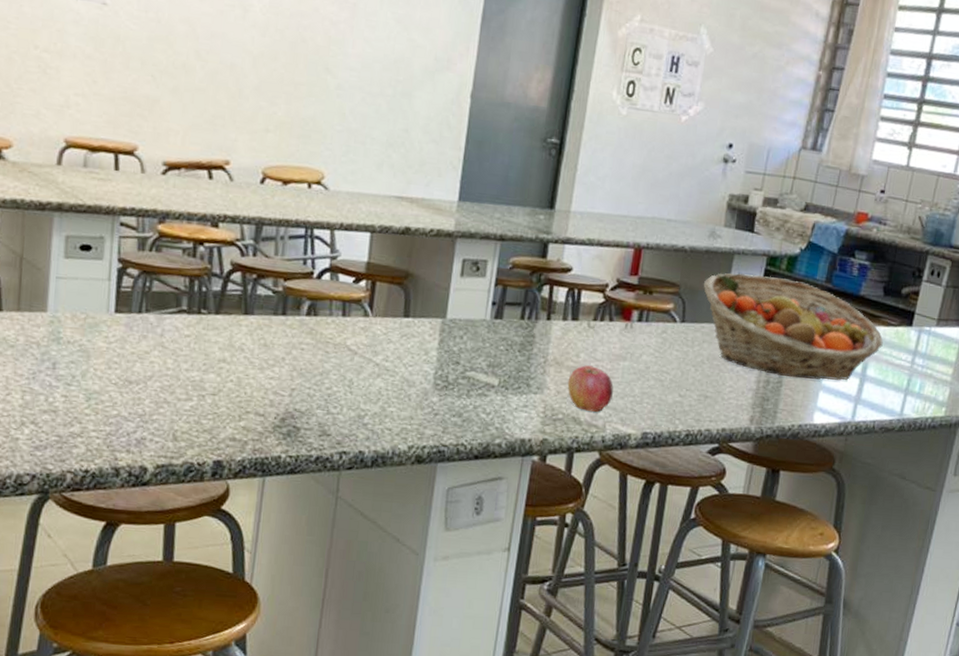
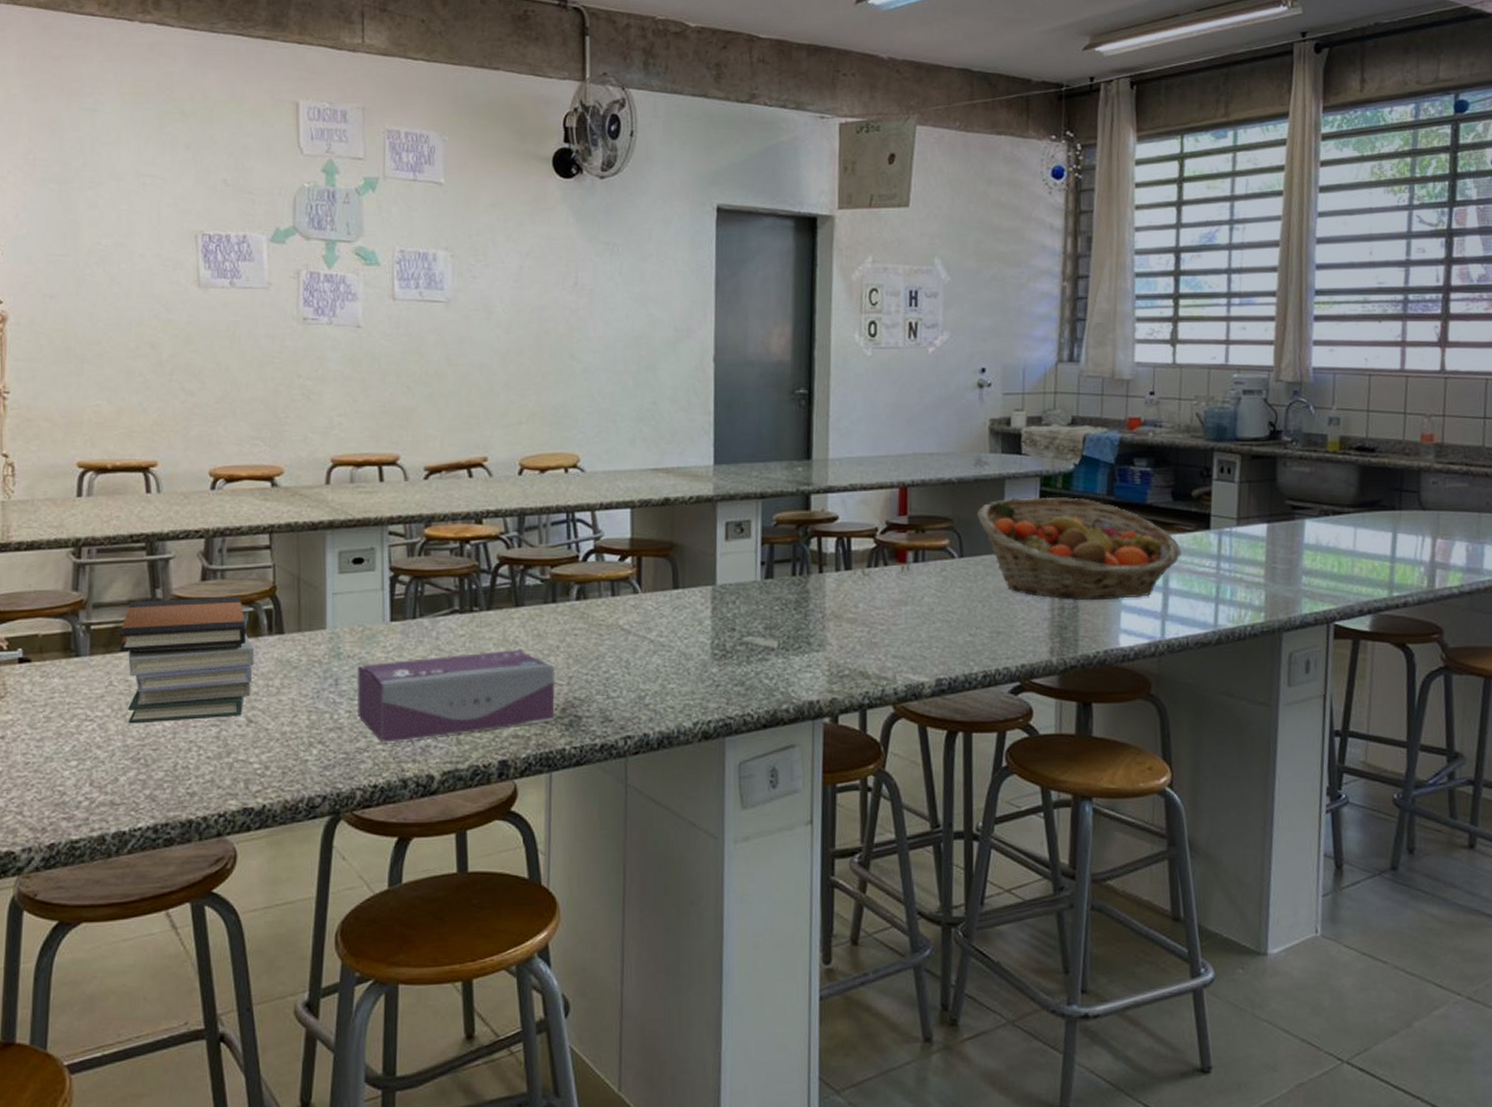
tissue box: none [73,352,278,431] -> present [356,649,555,743]
apple: present [567,365,614,412] -> none [849,615,899,663]

